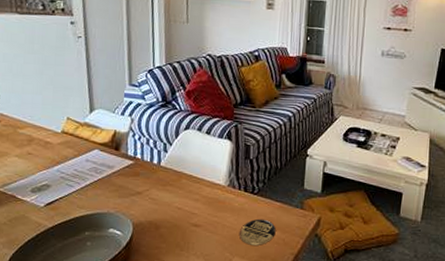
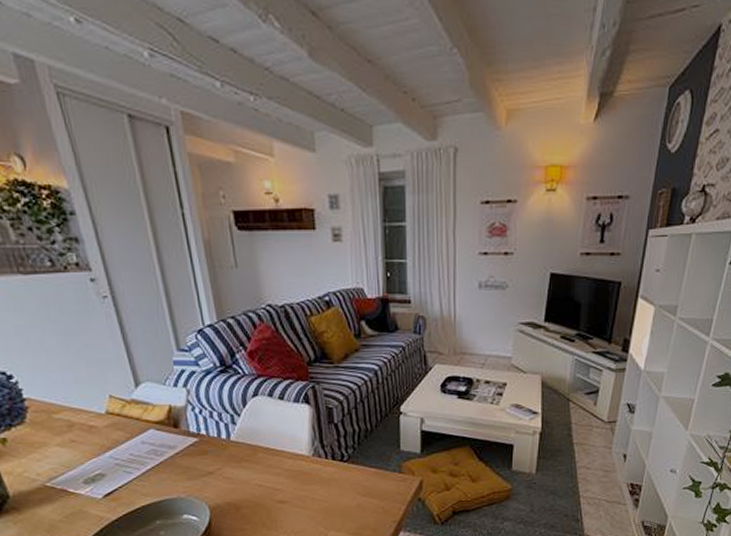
coaster: present [239,219,276,245] -> none [331,488,373,517]

